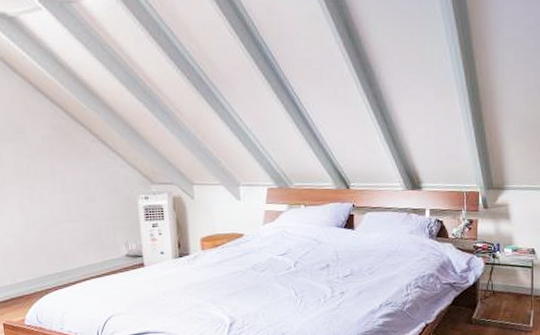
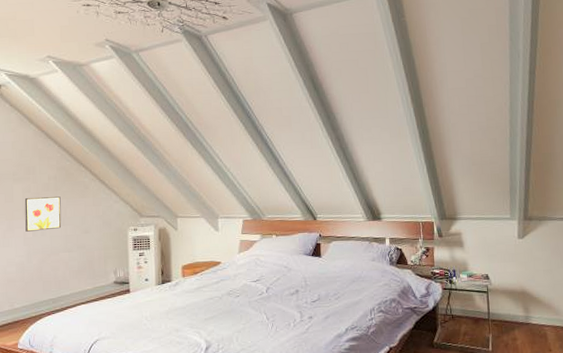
wall art: none [16,160,62,199] -> present [24,196,62,232]

